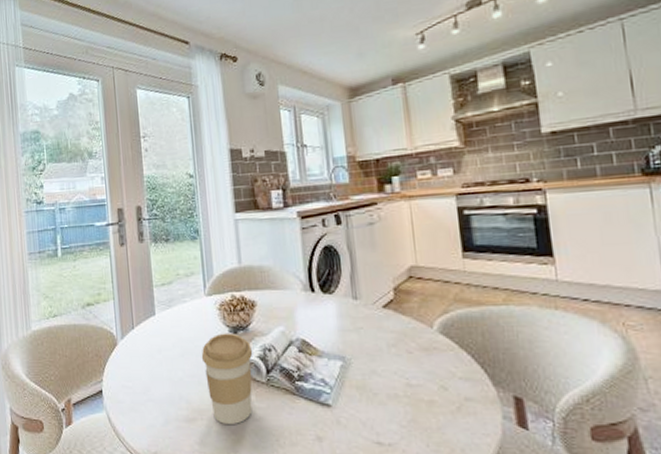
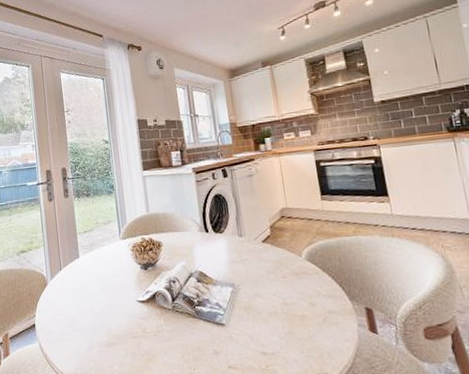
coffee cup: present [201,333,253,425] -> none [118,269,162,347]

